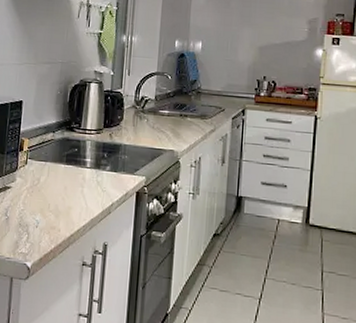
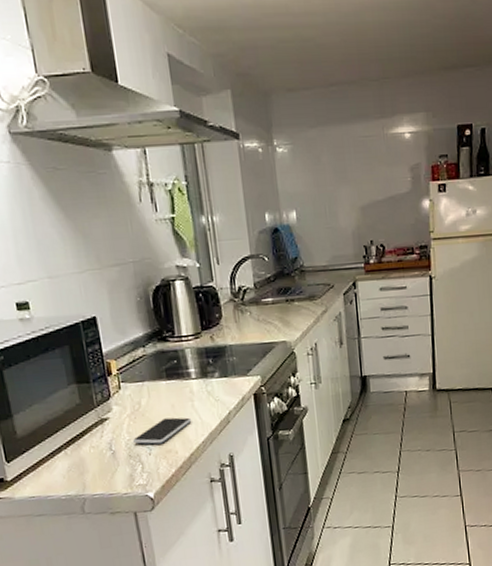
smartphone: none [26,197,79,220] -> present [133,417,192,445]

